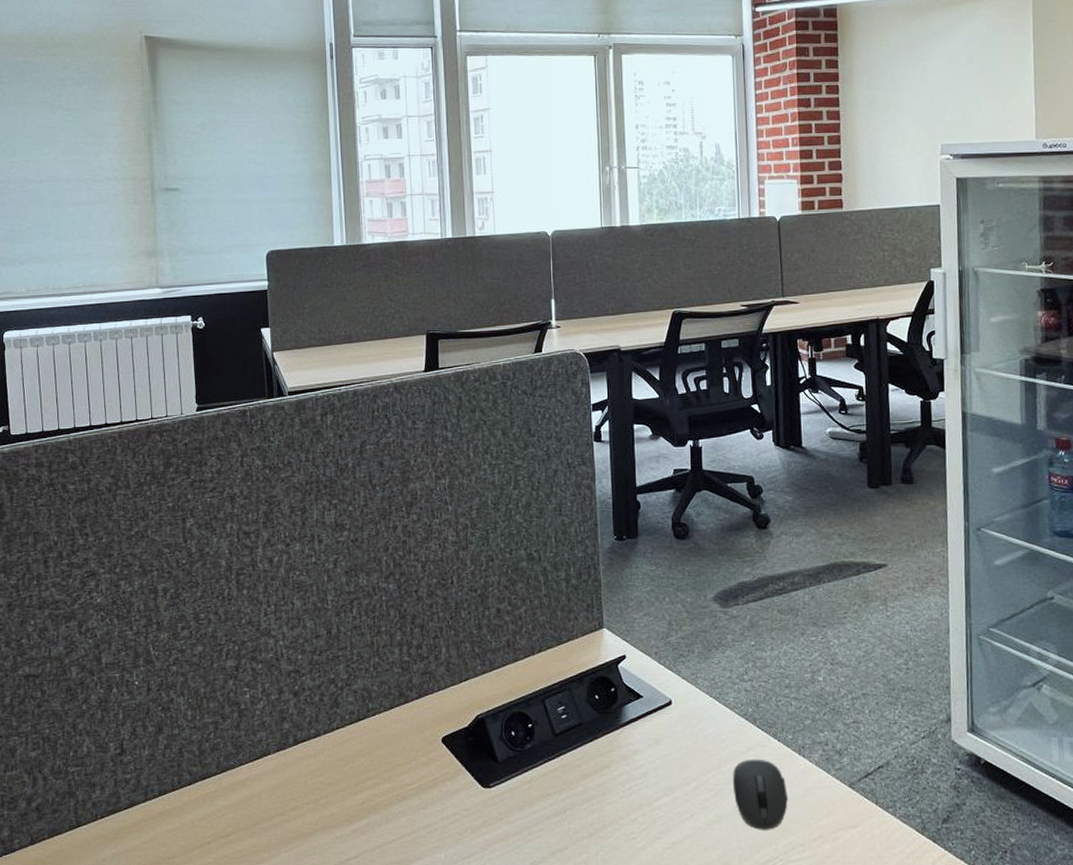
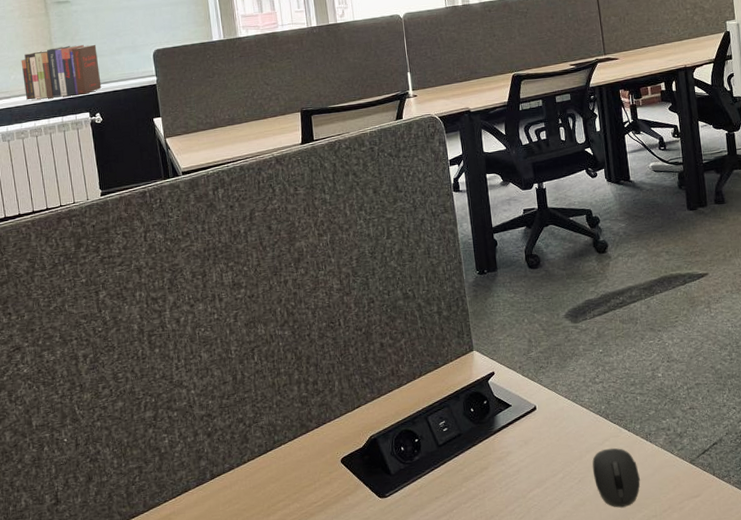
books: none [121,238,207,297] -> present [21,44,102,101]

